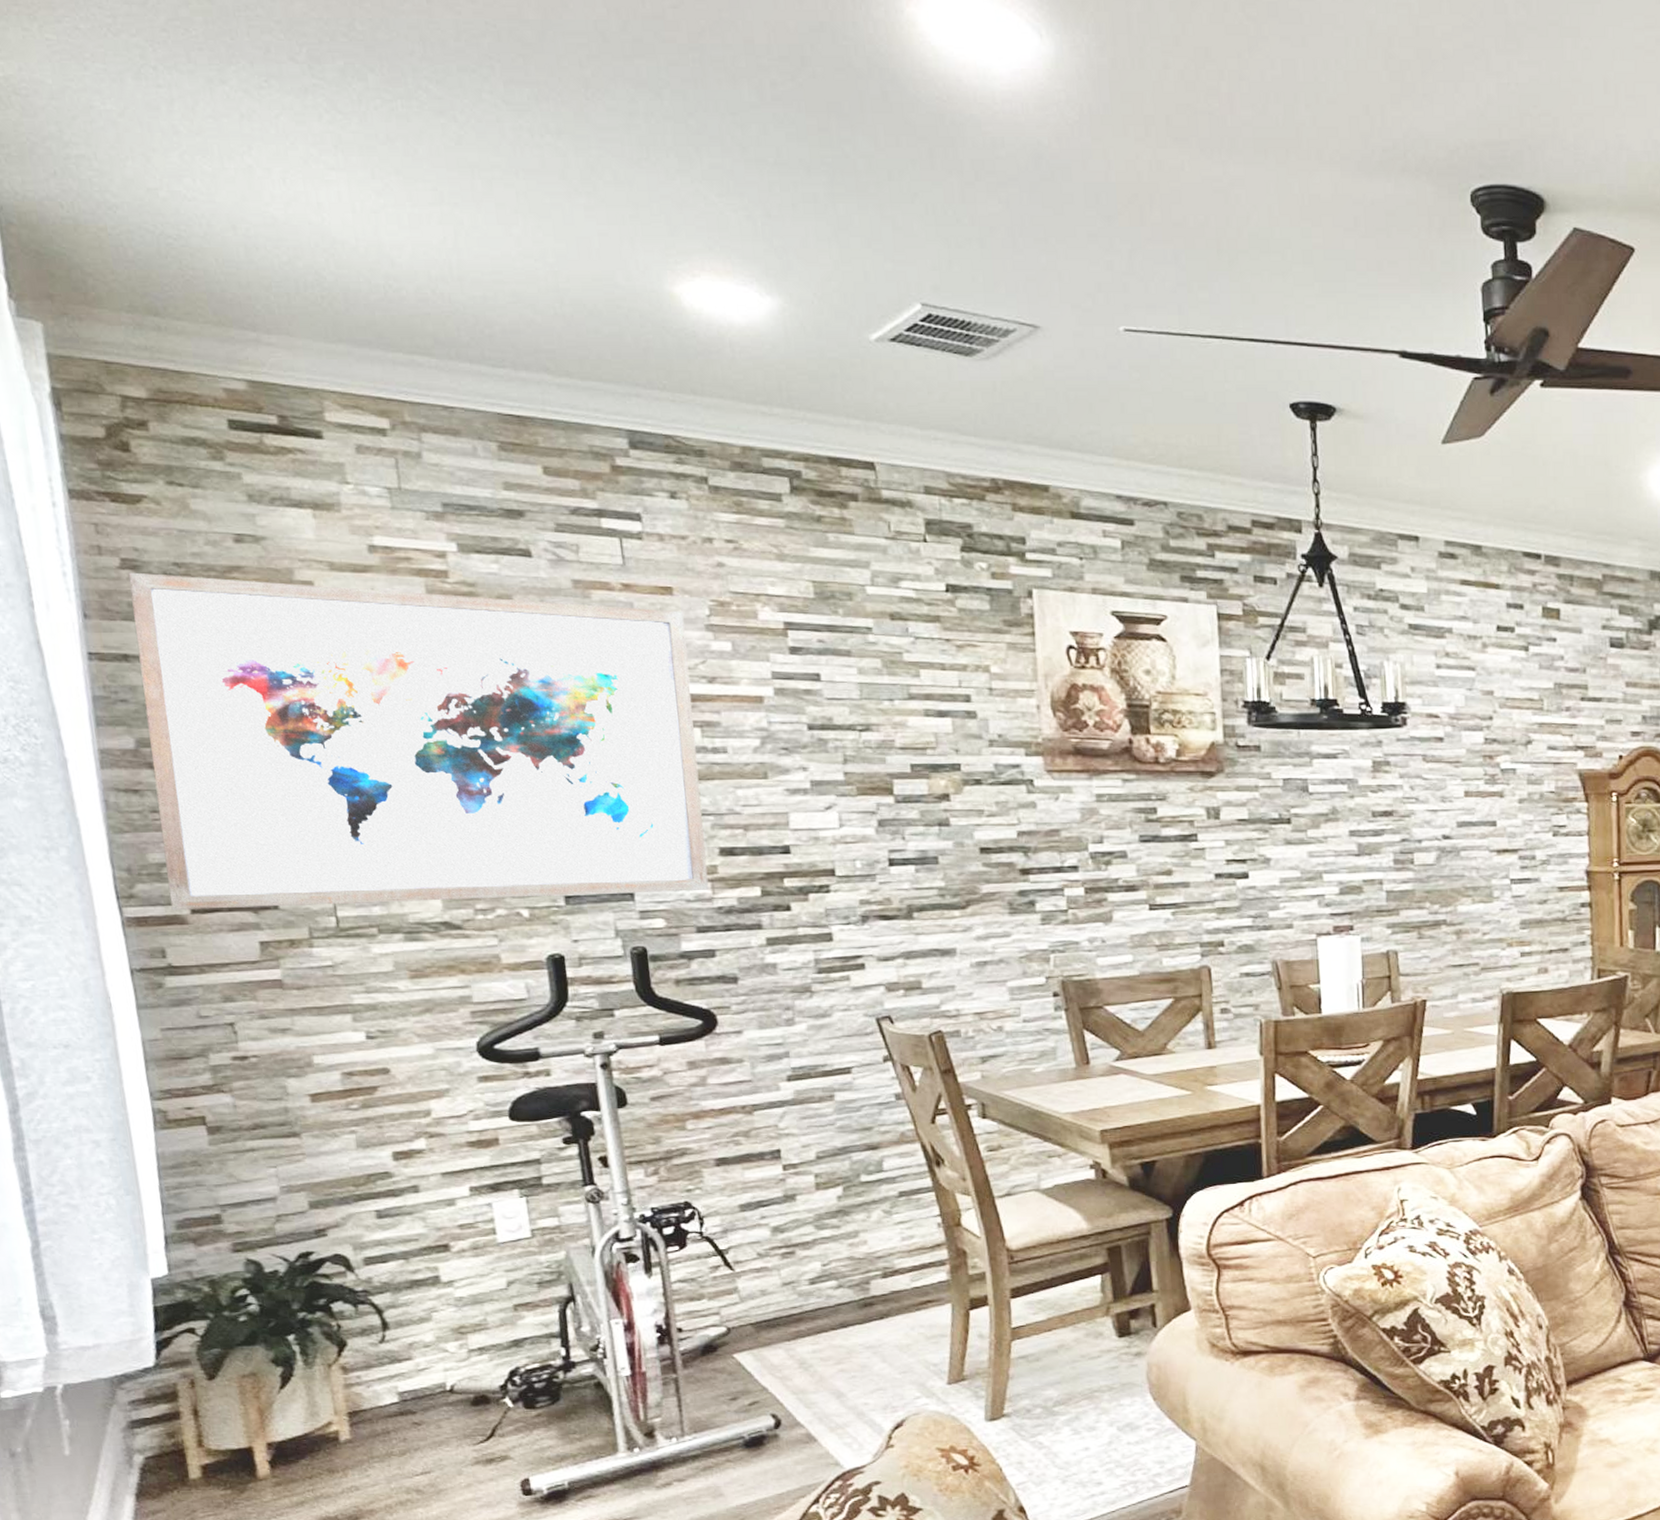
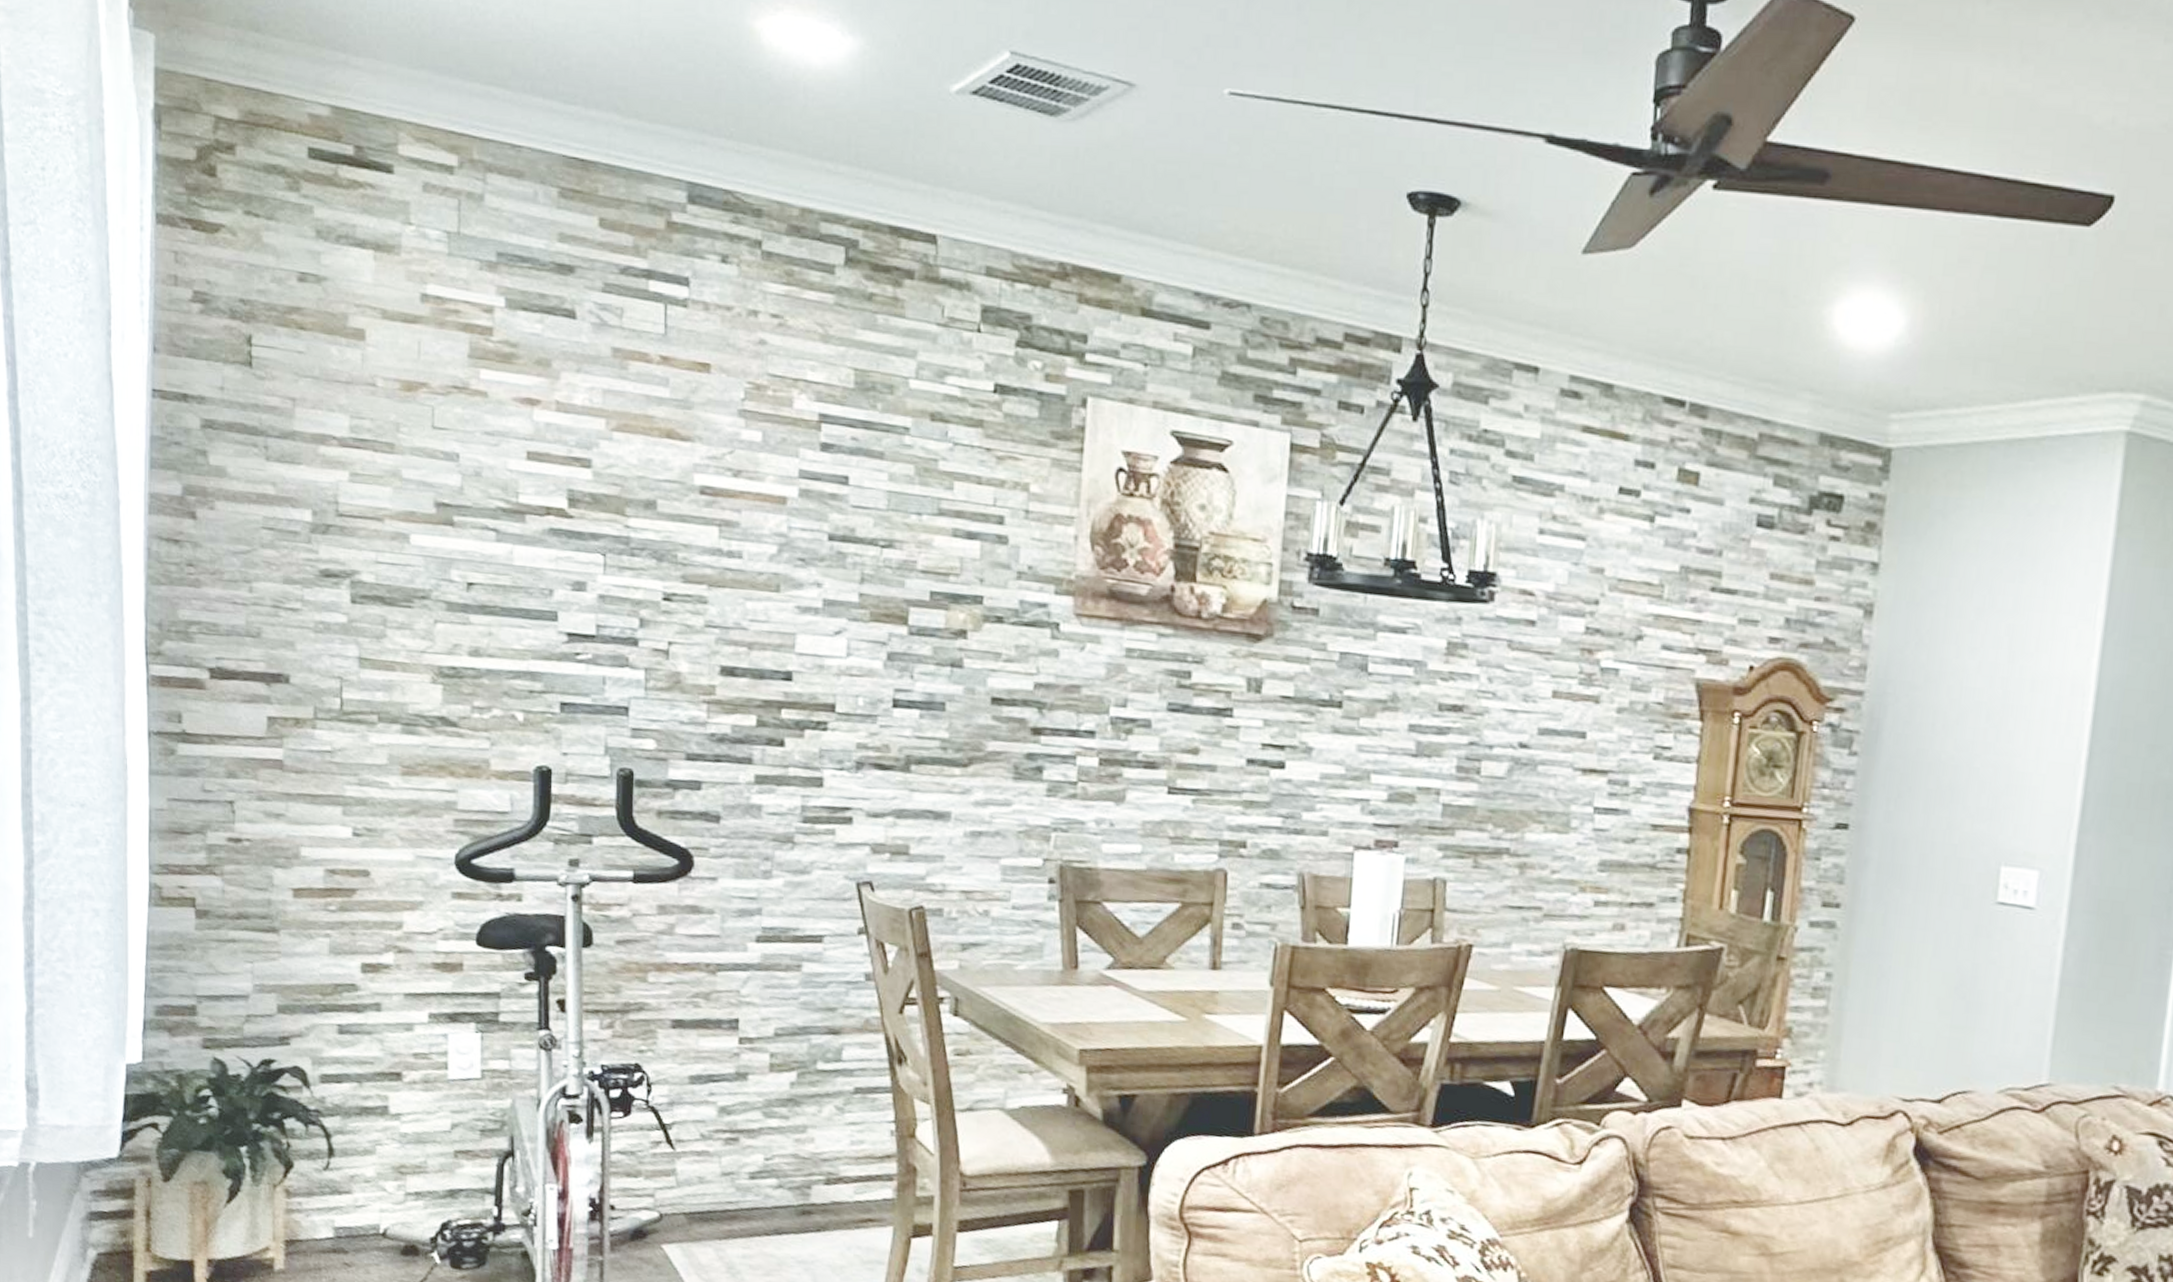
wall art: present [128,572,709,911] -> none [193,306,719,713]

